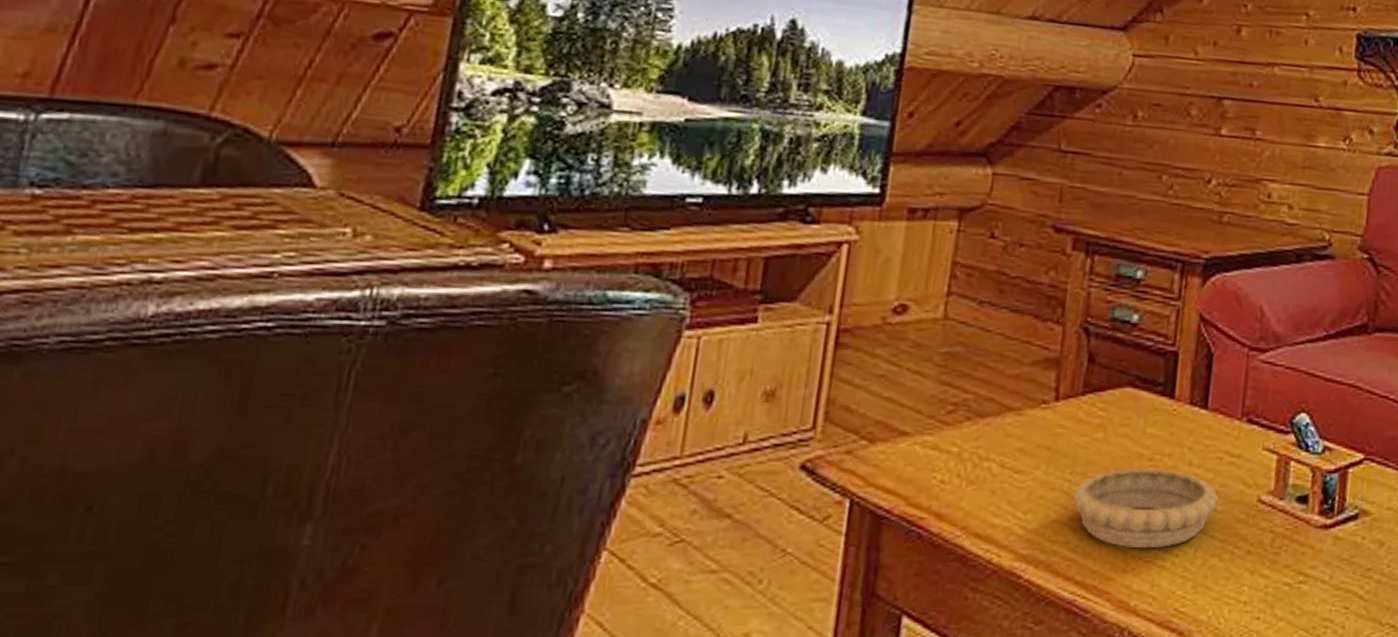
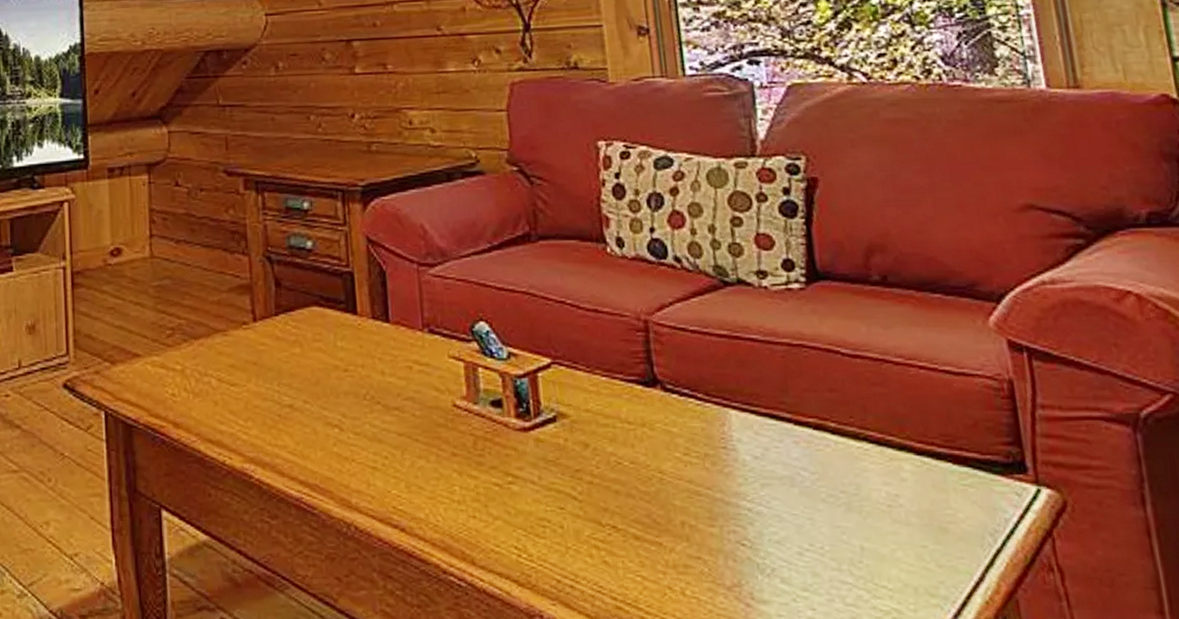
decorative bowl: present [1072,468,1219,549] -> none [283,379,415,452]

